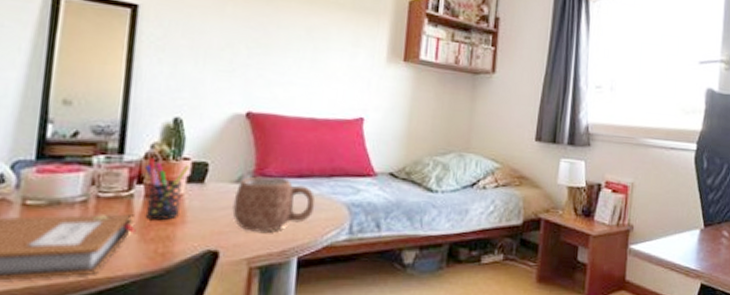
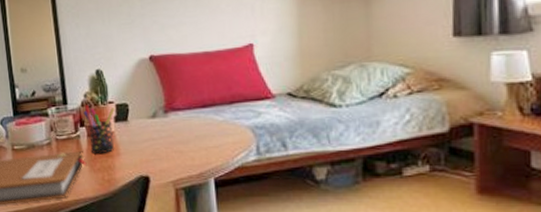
mug: present [232,176,316,232] -> none [153,108,222,158]

